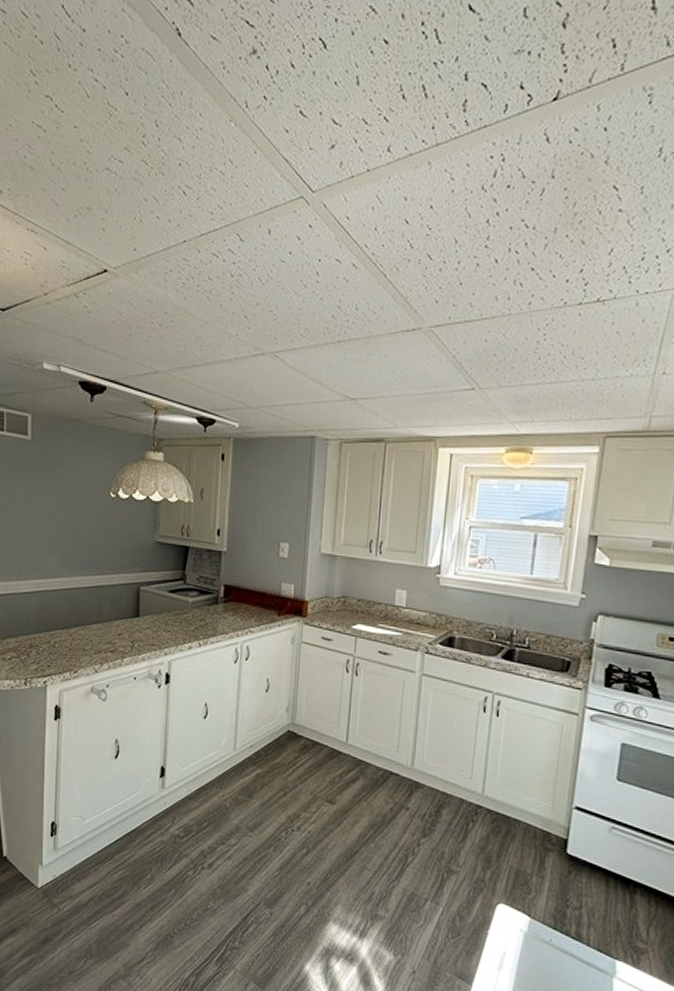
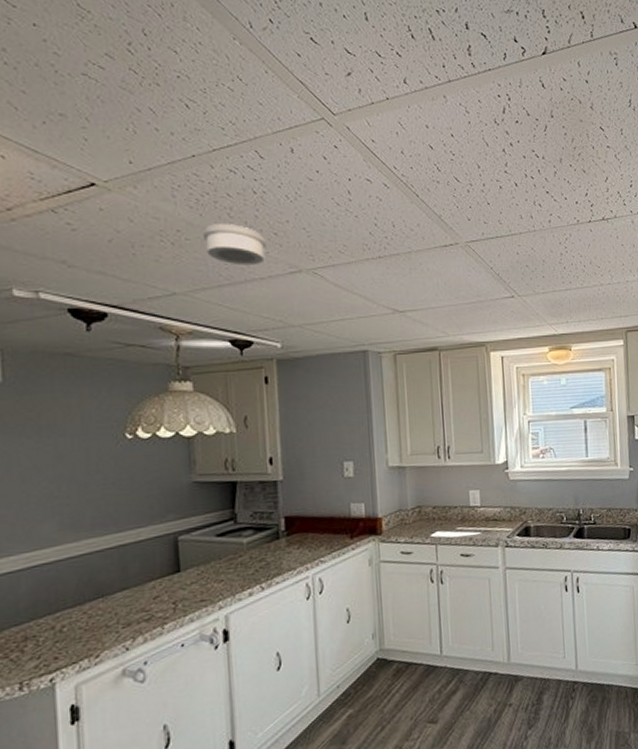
smoke detector: none [184,305,238,347] -> present [202,222,267,266]

